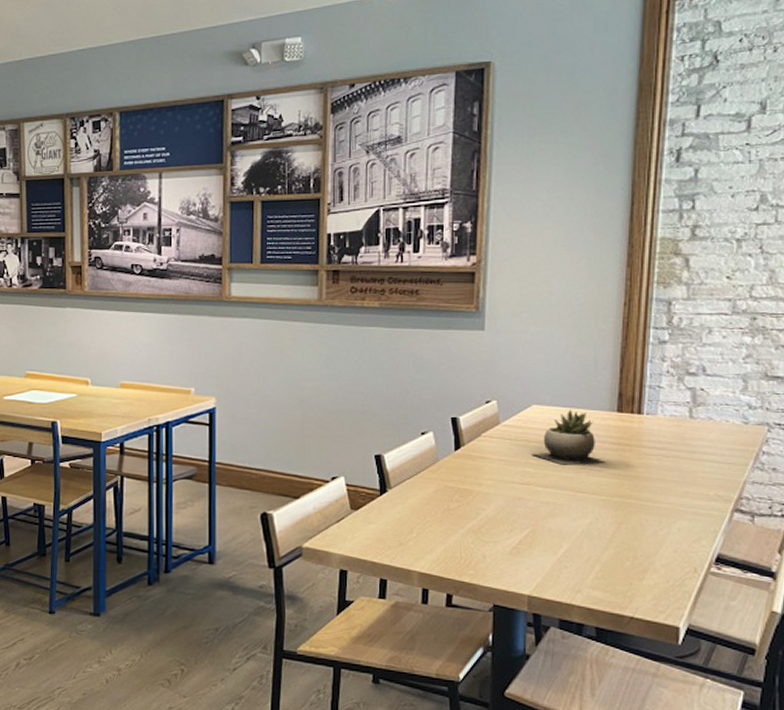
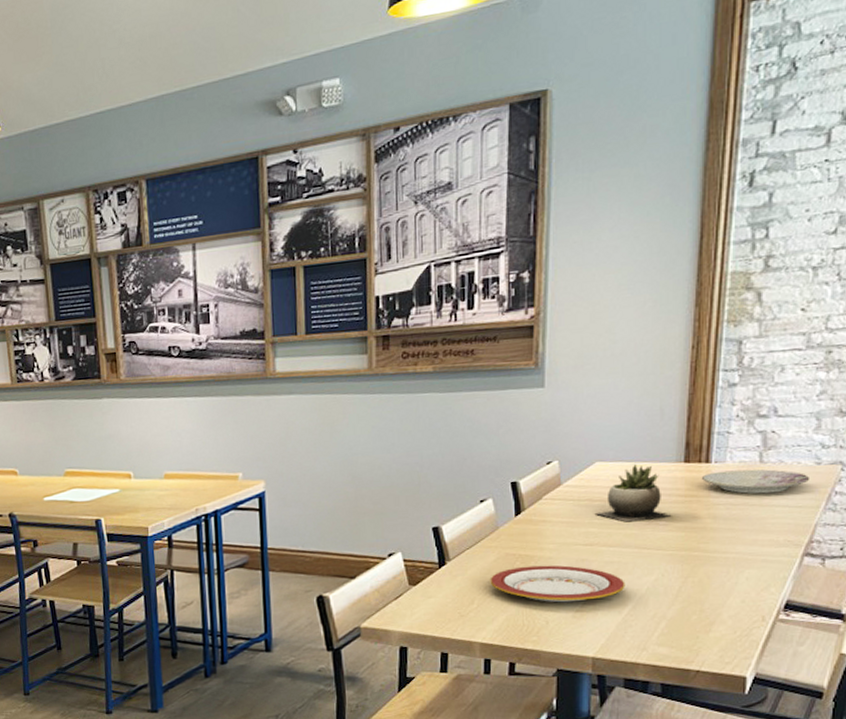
plate: none [429,500,561,539] -> present [490,565,625,603]
plate: none [633,423,739,448] -> present [701,469,811,494]

